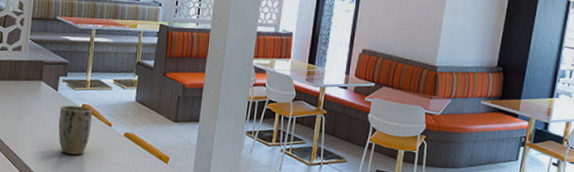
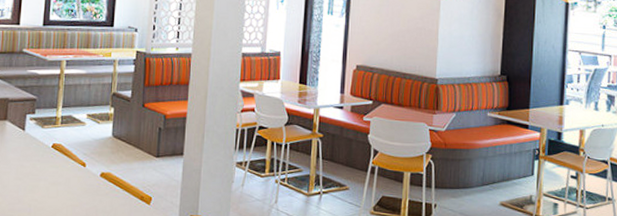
plant pot: present [58,105,93,155] -> none [26,146,64,201]

